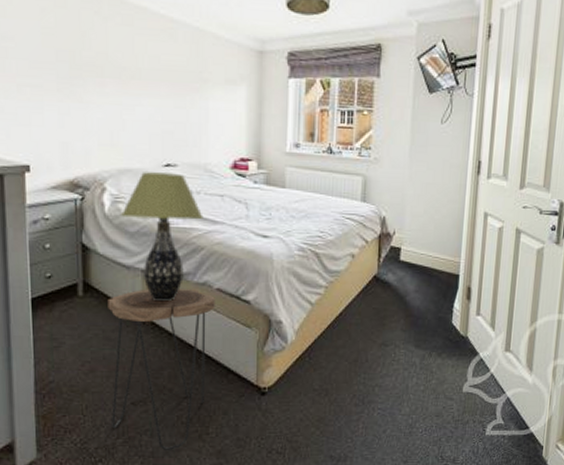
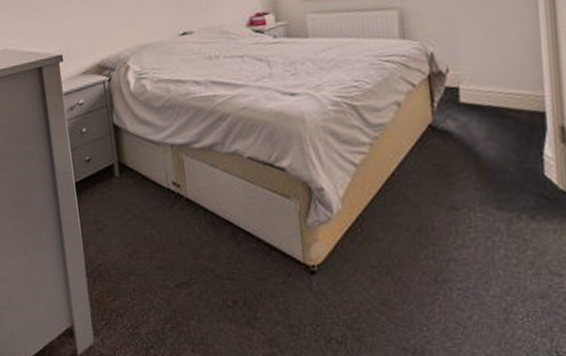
side table: present [107,288,215,451] -> none [142,160,249,338]
table lamp: present [120,172,203,302] -> none [144,40,225,177]

